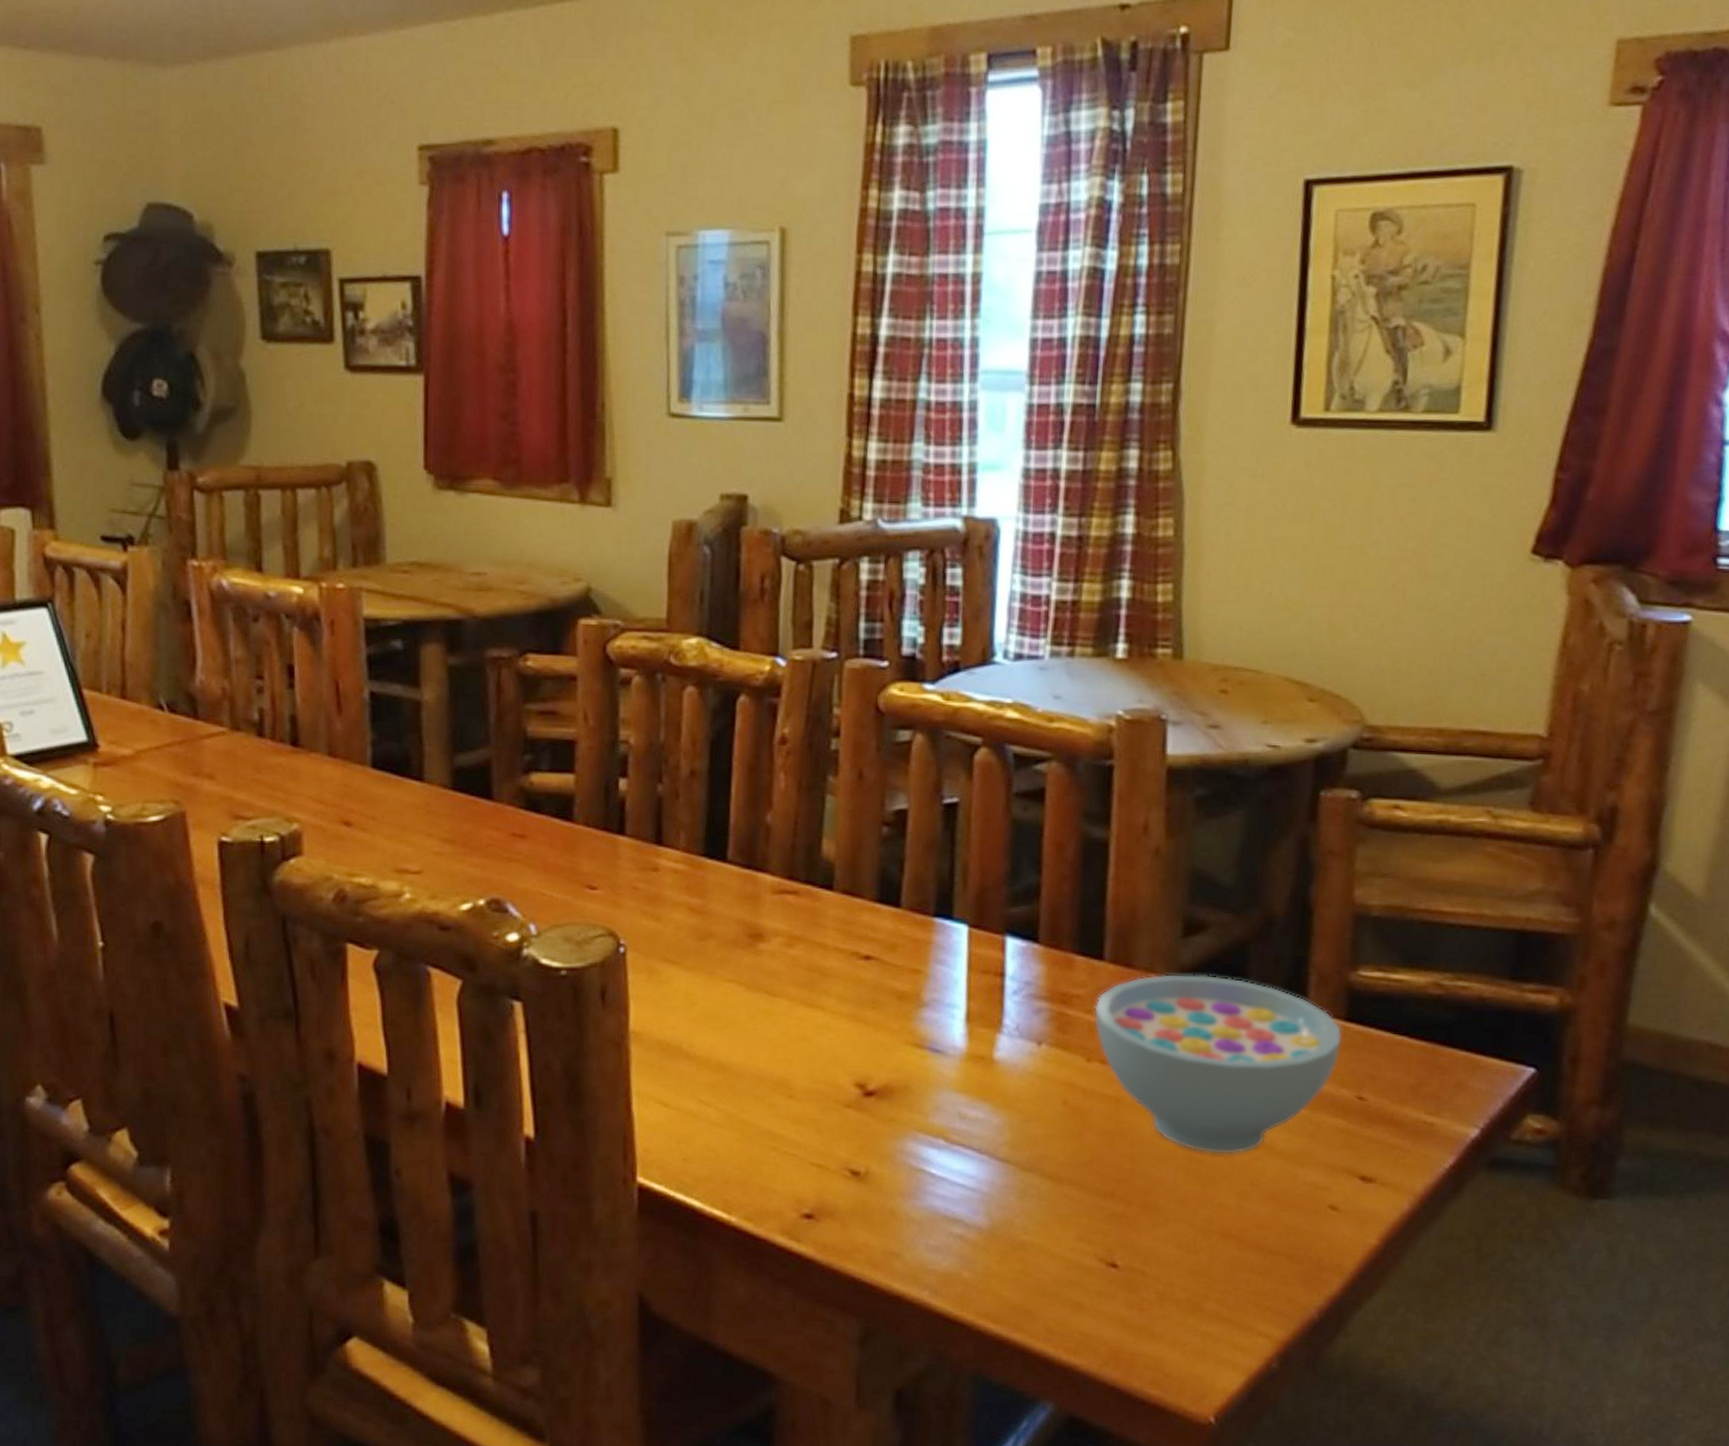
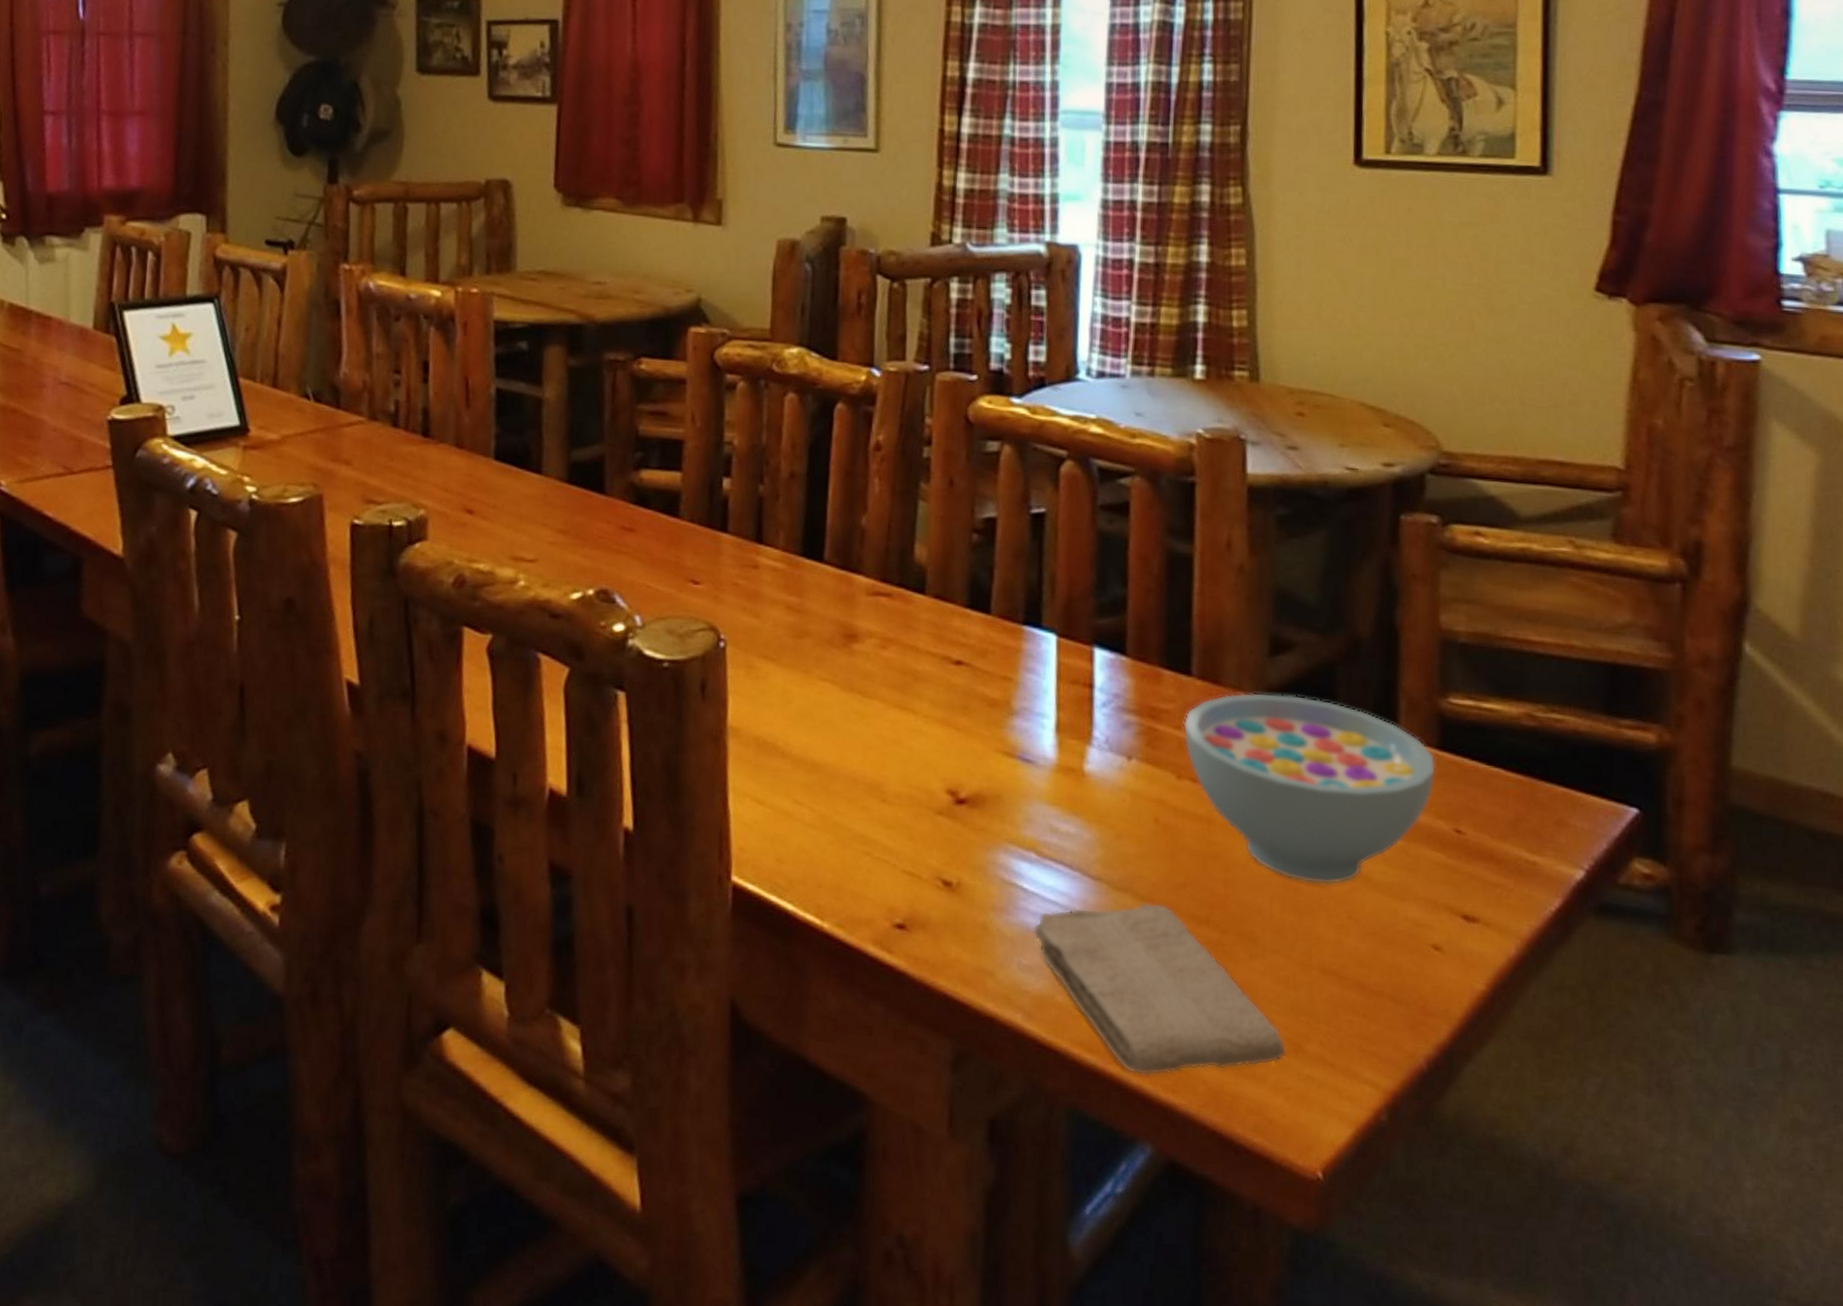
washcloth: none [940,1180,1185,1341] -> present [1033,902,1287,1076]

